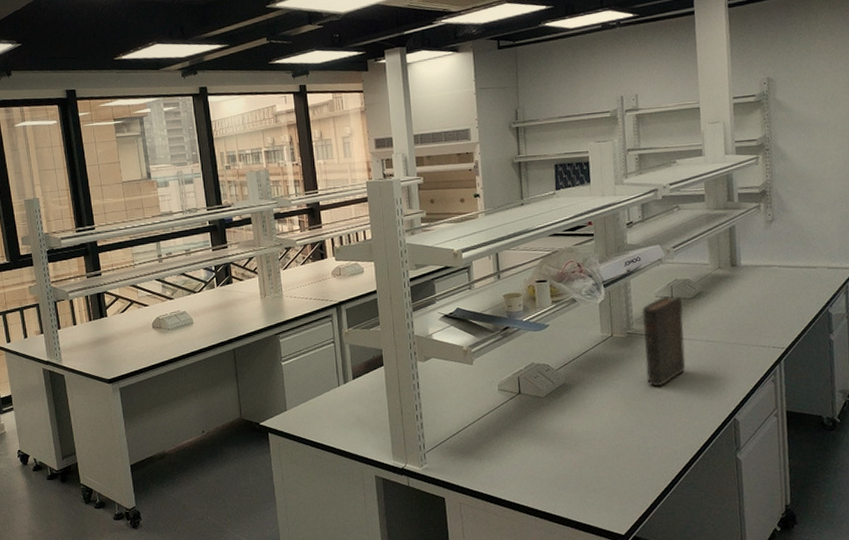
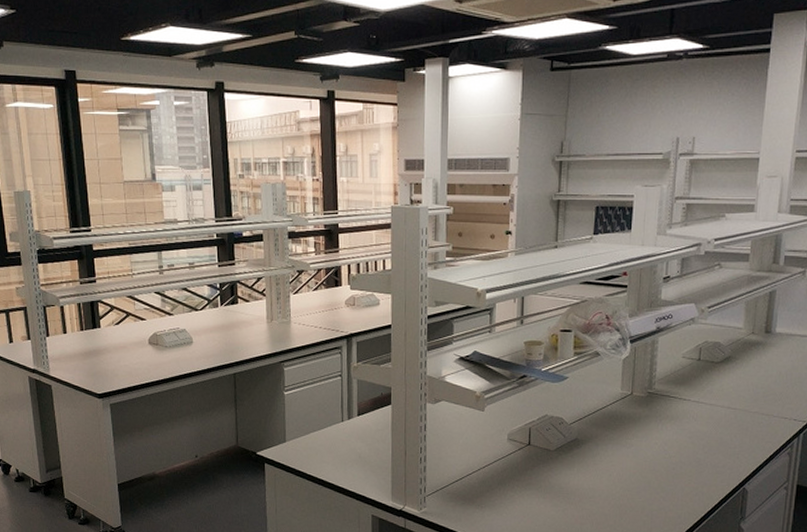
book: present [641,296,686,387] -> none [661,358,710,450]

